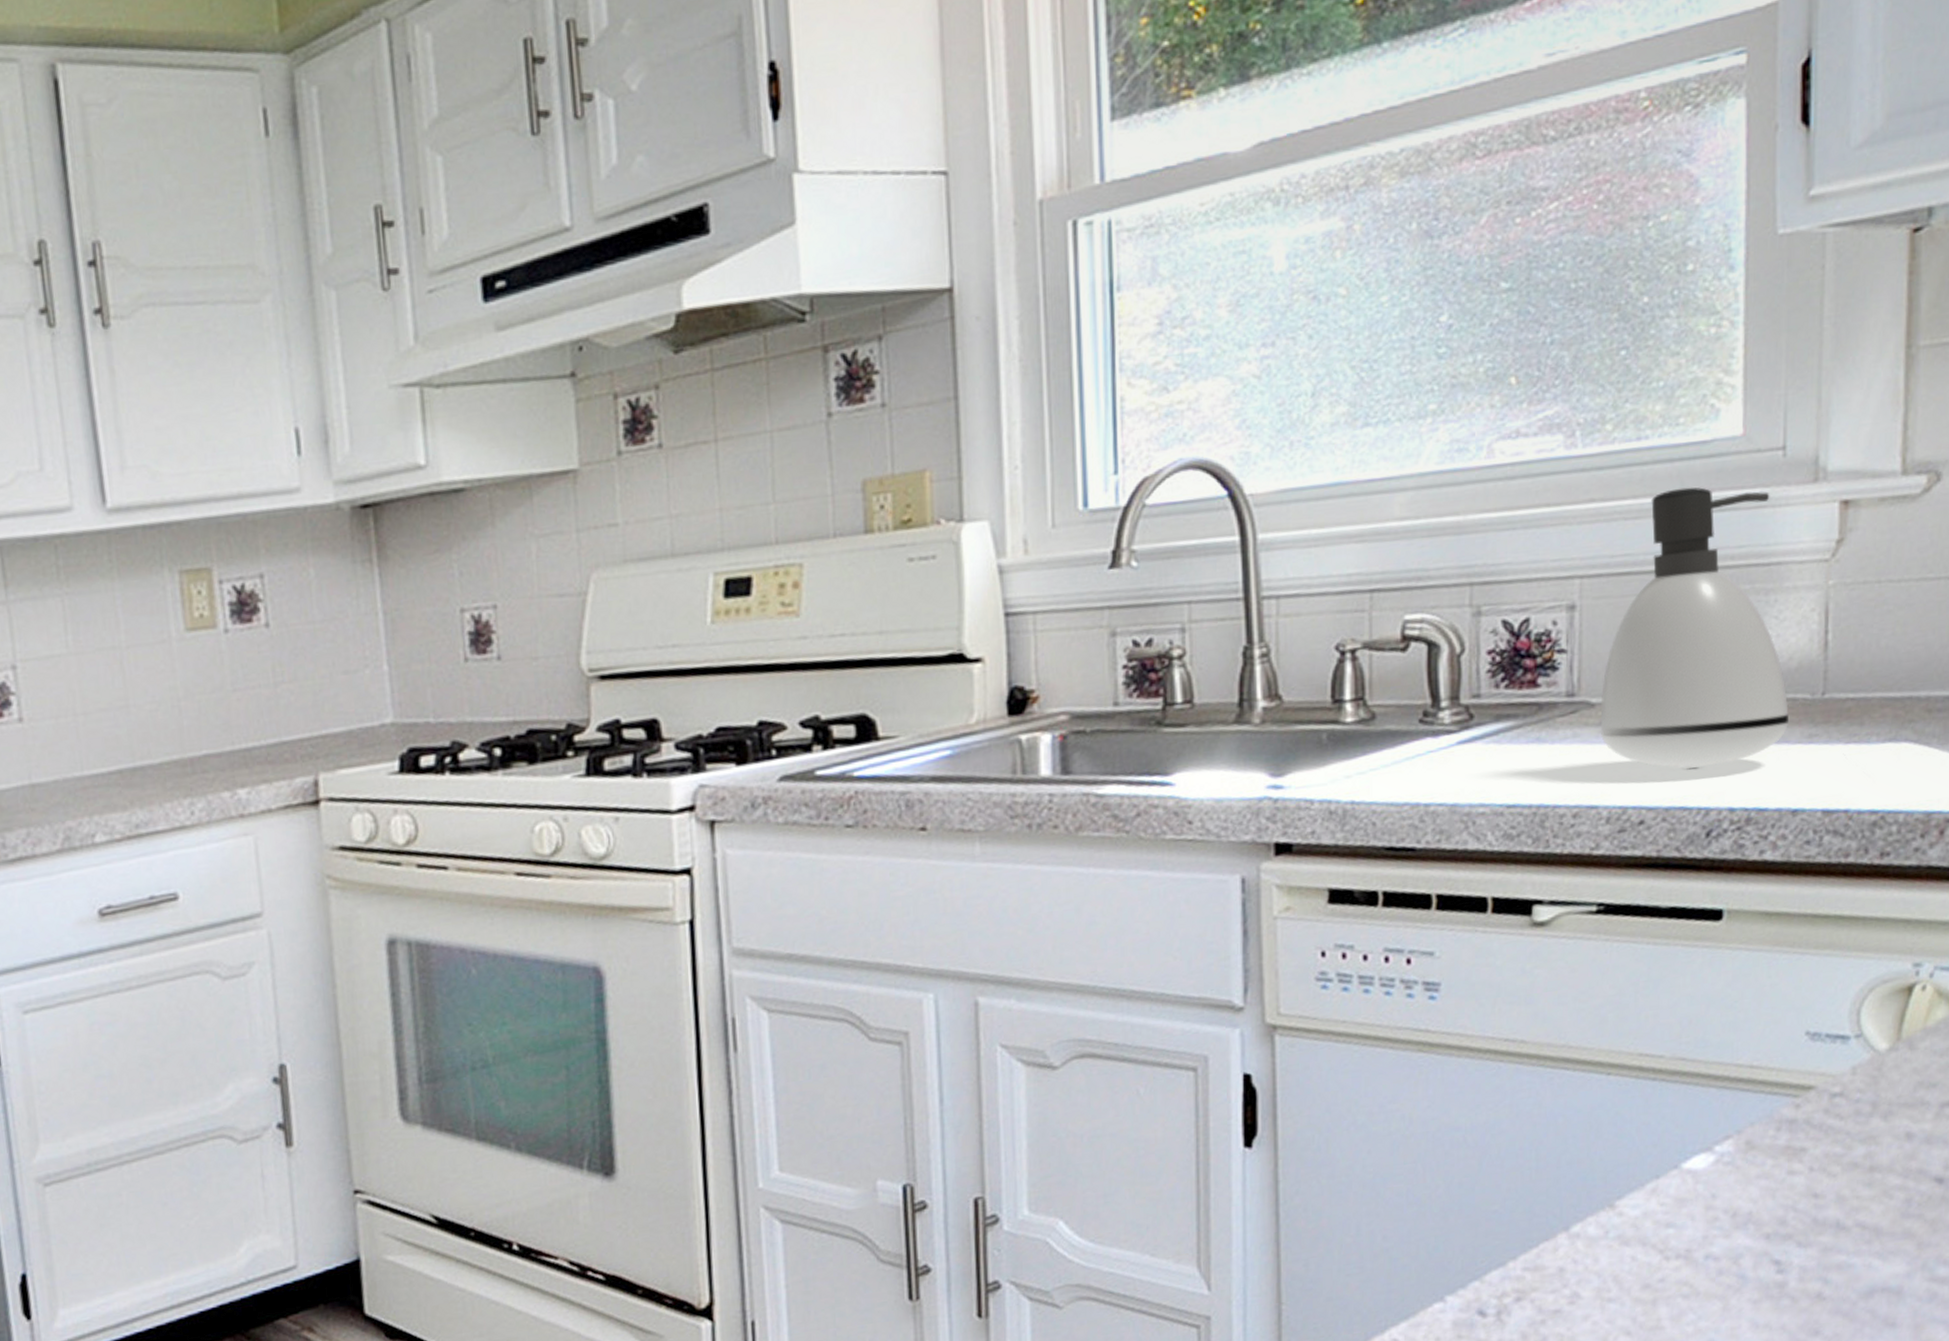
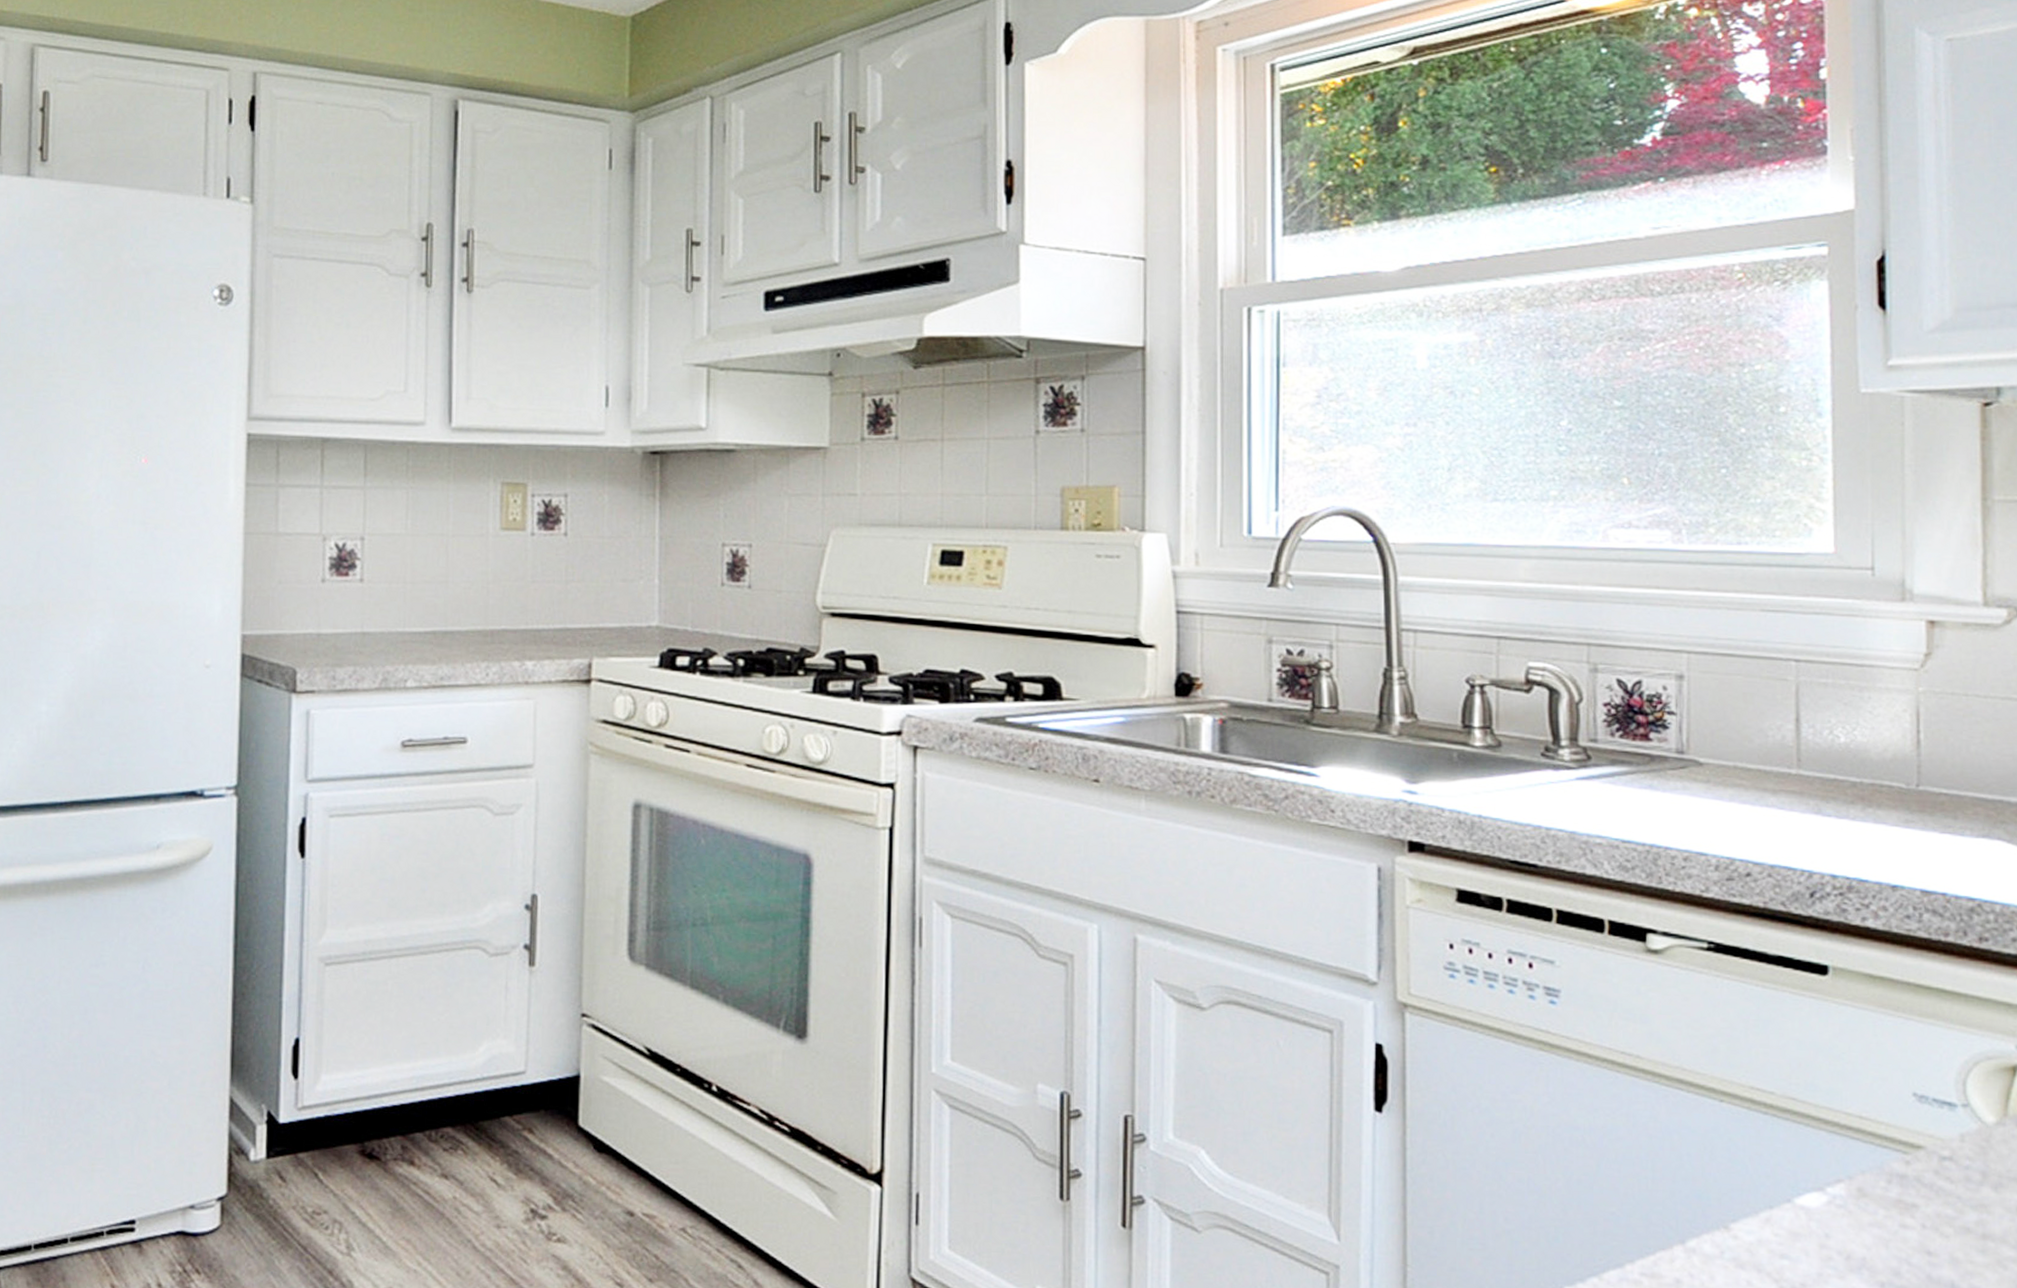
soap dispenser: present [1600,487,1789,768] -> none [1708,589,1885,835]

